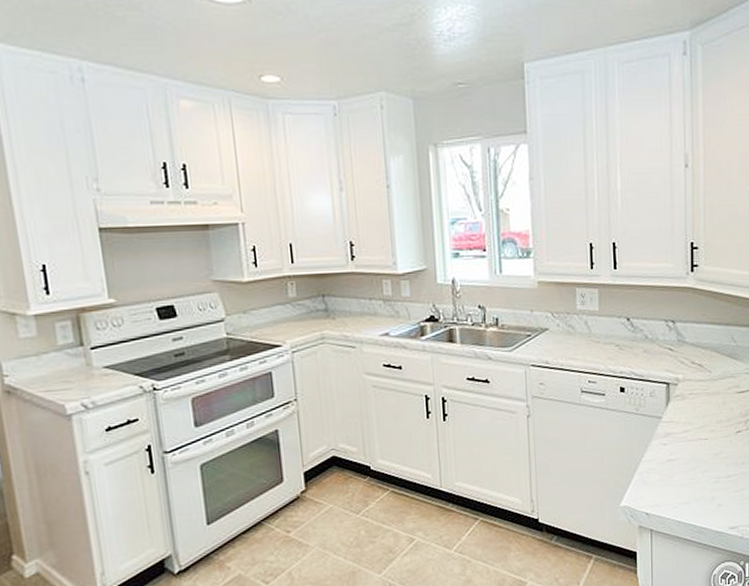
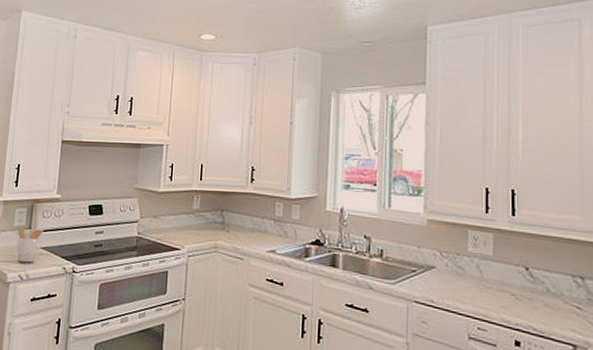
utensil holder: none [65,344,102,388] -> present [17,226,44,263]

